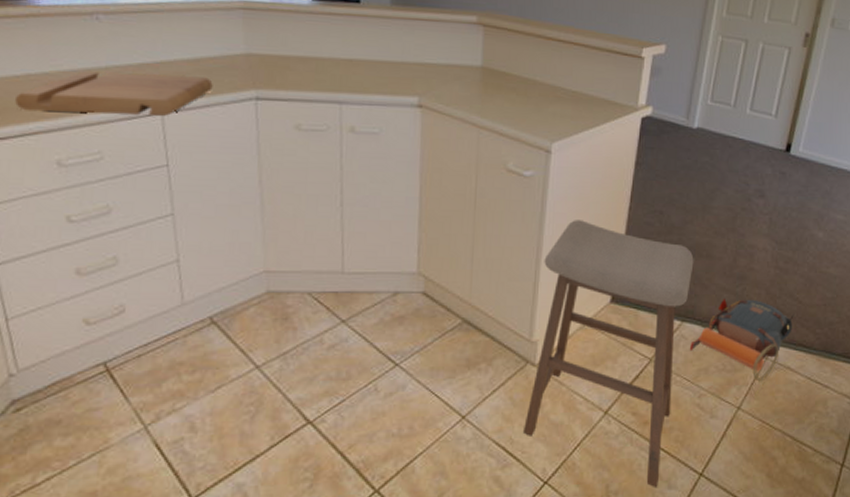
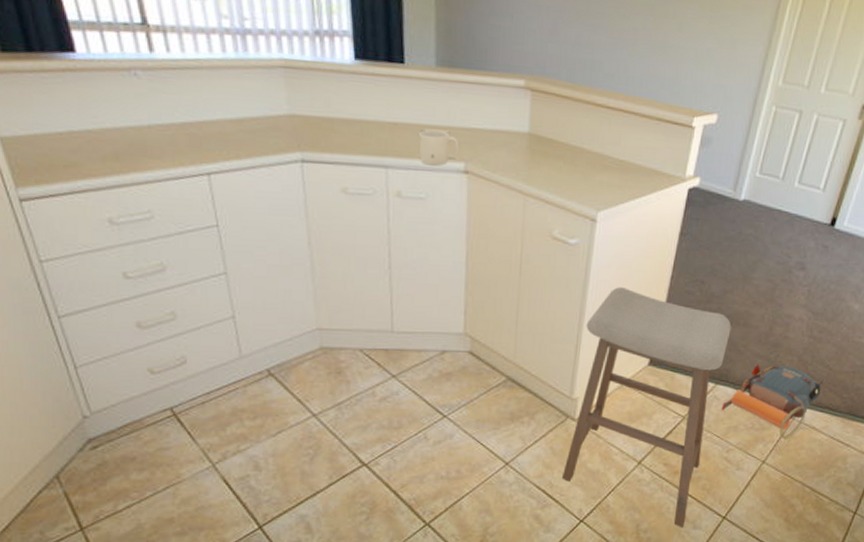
cutting board: present [15,71,213,117] -> none [61,129,258,178]
mug: none [372,65,414,101] -> present [417,129,460,166]

